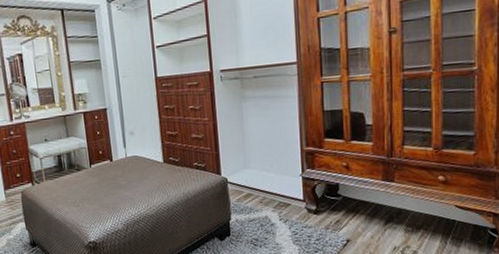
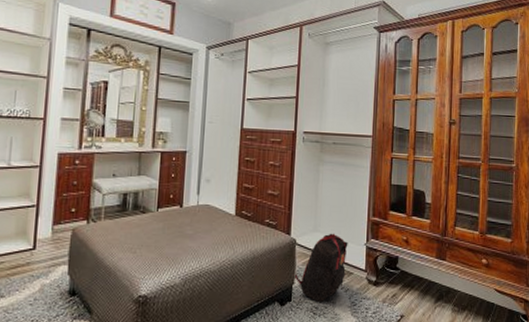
backpack: none [229,168,283,235] -> present [293,233,348,303]

